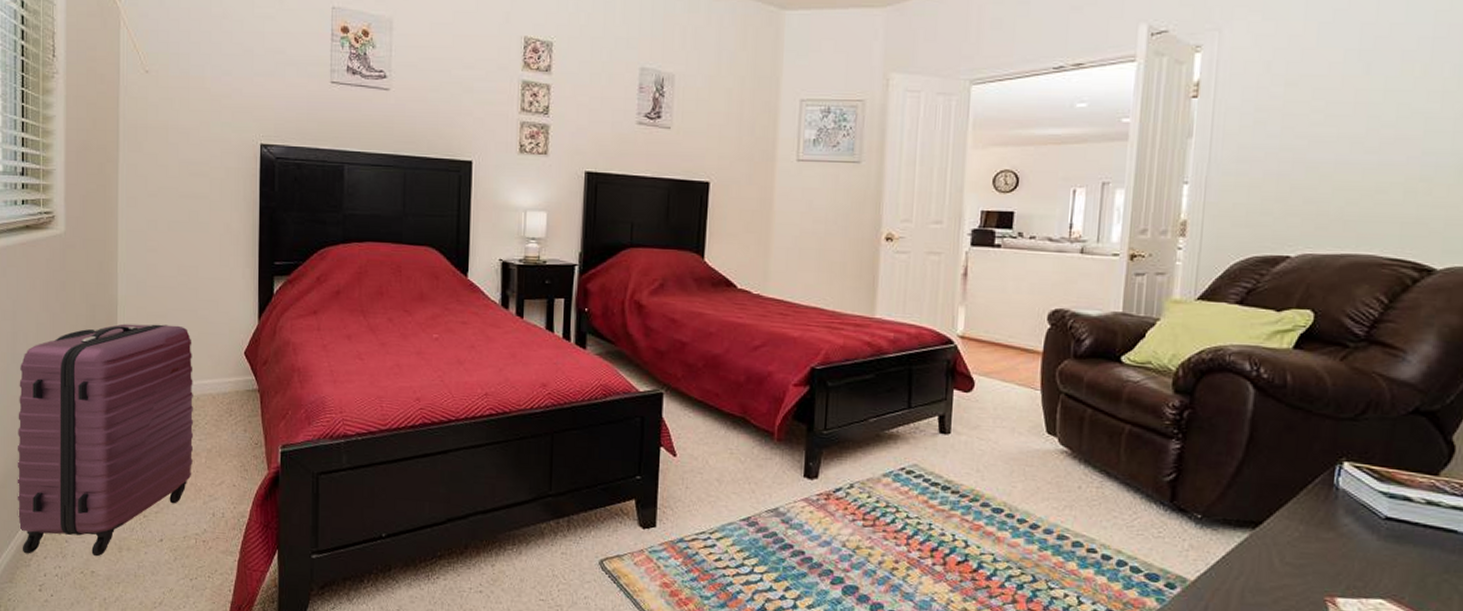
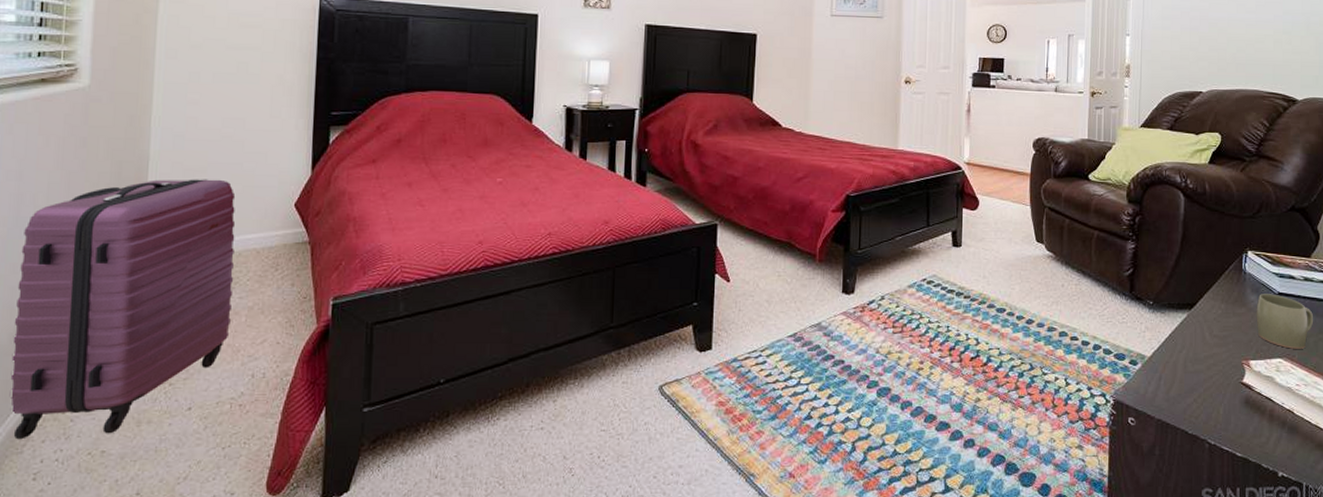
mug: none [1349,516,1438,590] -> present [1256,294,1314,349]

